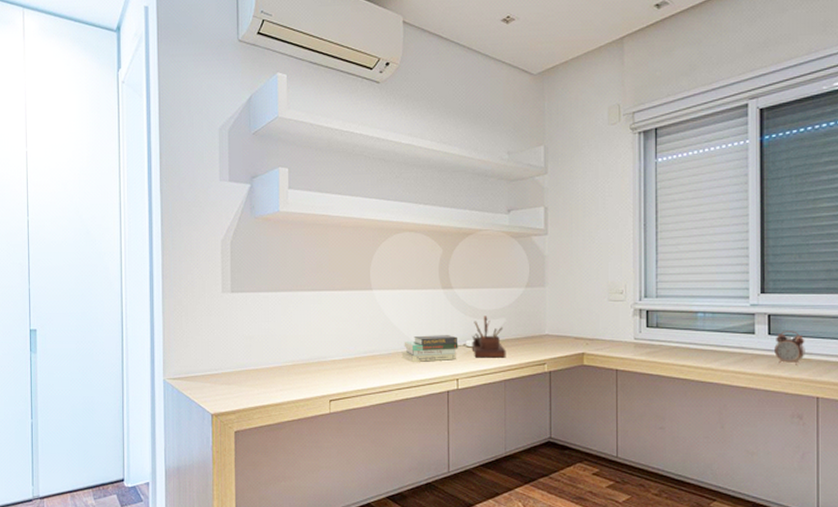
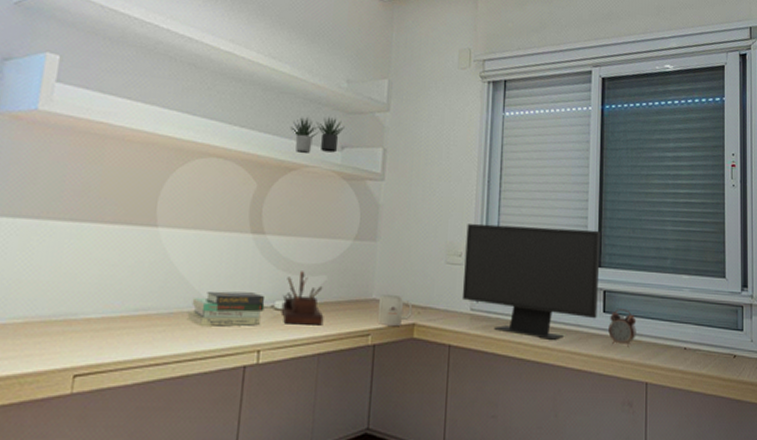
succulent plant: none [464,186,509,221] -> present [290,117,344,154]
mug: none [551,331,581,357] -> present [377,295,413,327]
computer monitor: none [625,259,763,361] -> present [461,223,601,340]

